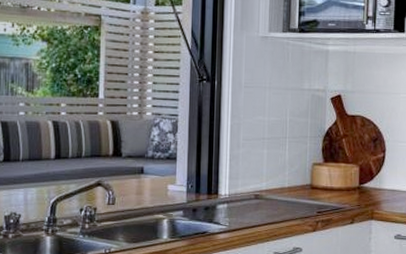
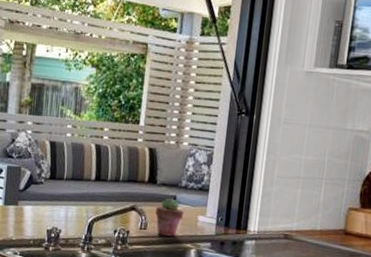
potted succulent: none [122,170,153,209] -> present [155,198,184,237]

